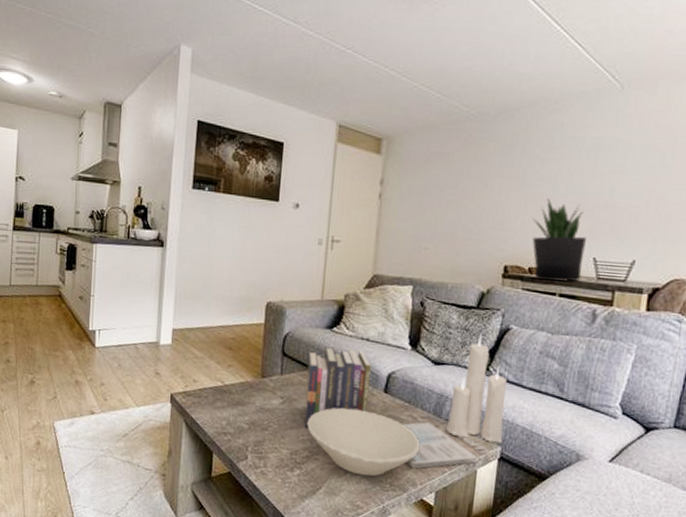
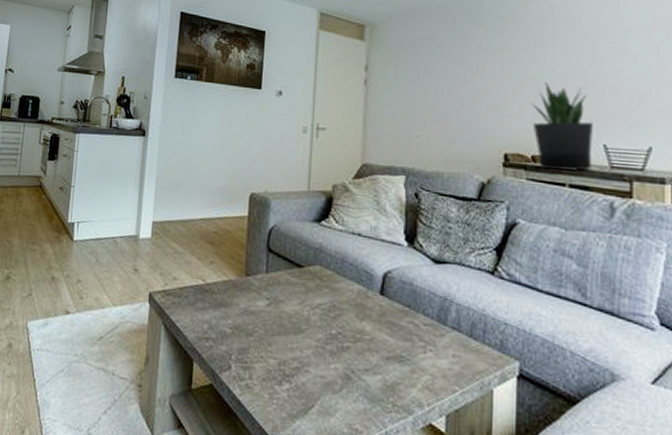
books: present [304,347,371,428] -> none [292,242,364,334]
bowl: present [307,407,420,476] -> none [296,311,425,394]
magazine: present [401,422,490,469] -> none [401,330,506,386]
candle: present [445,333,507,444] -> none [452,228,521,358]

